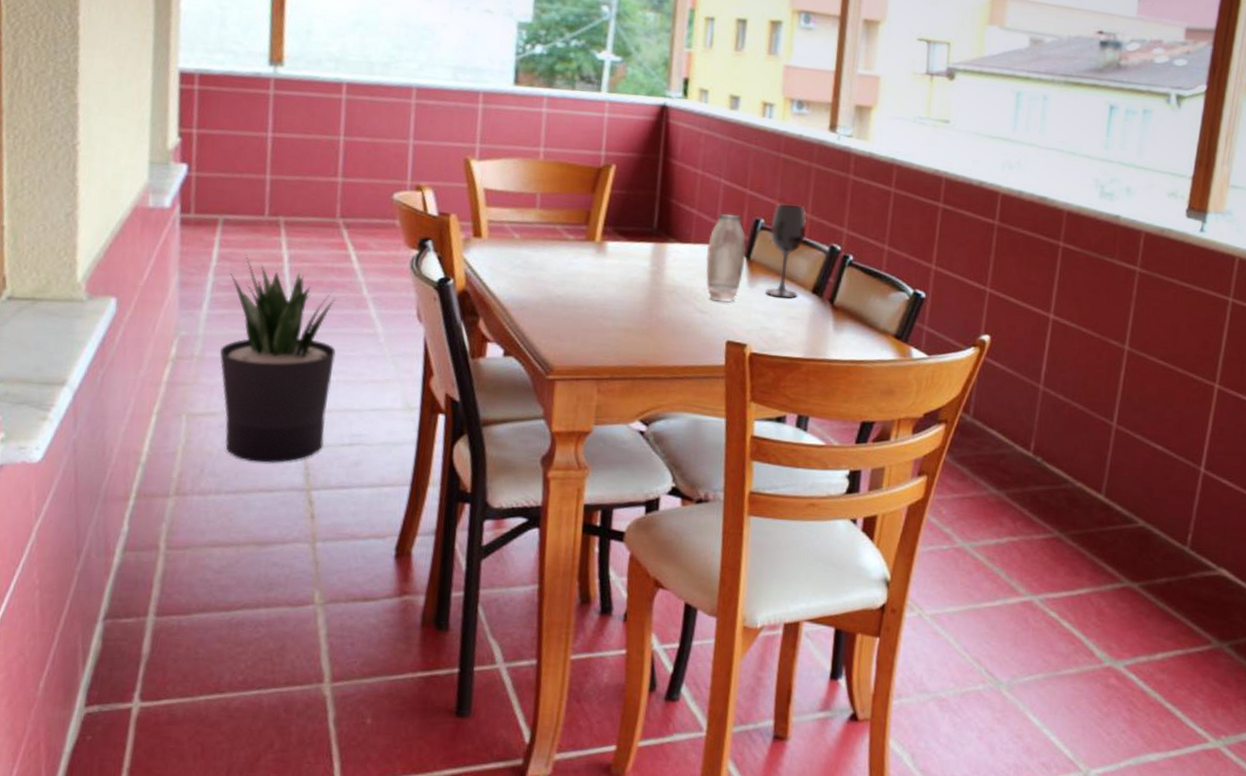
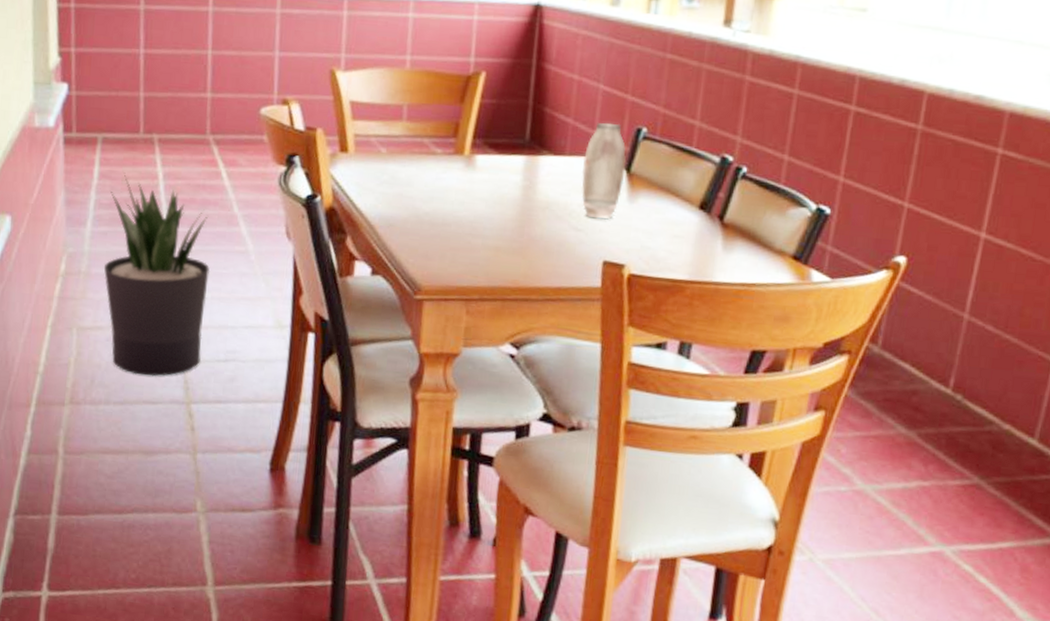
wine glass: present [766,203,807,298] -> none [647,110,695,215]

